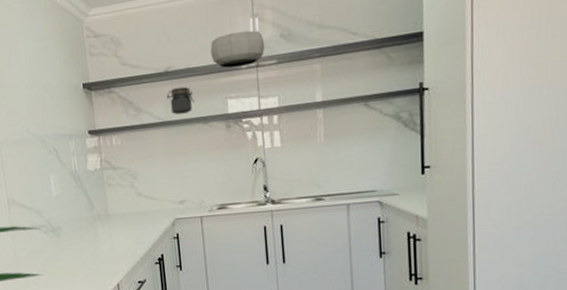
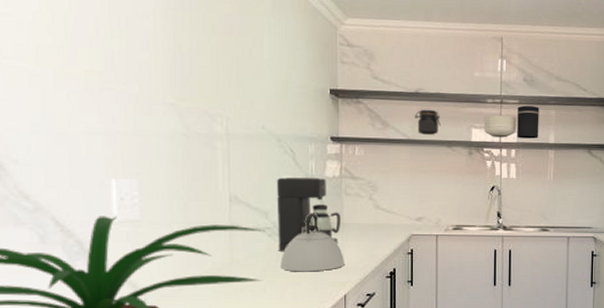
coffee maker: none [45,172,107,247] -> present [277,177,340,252]
kettle: none [57,207,114,265] -> present [281,213,344,272]
decorative bowl: present [210,30,265,68] -> none [460,68,510,101]
bowl: none [239,78,277,106] -> present [484,115,516,138]
cylinder: none [276,63,303,102] -> present [517,105,539,139]

